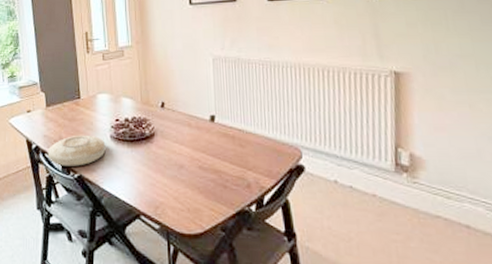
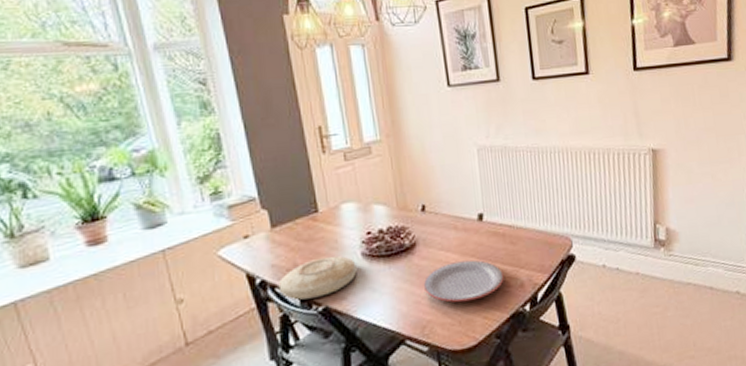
plate: none [158,155,232,192] -> present [423,259,504,303]

